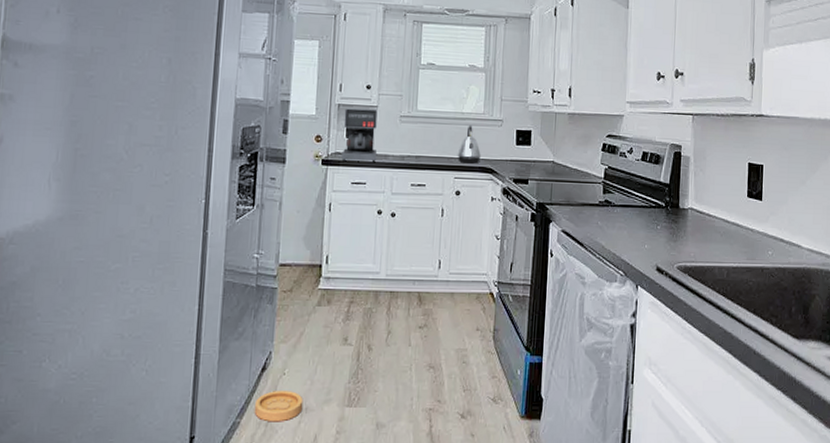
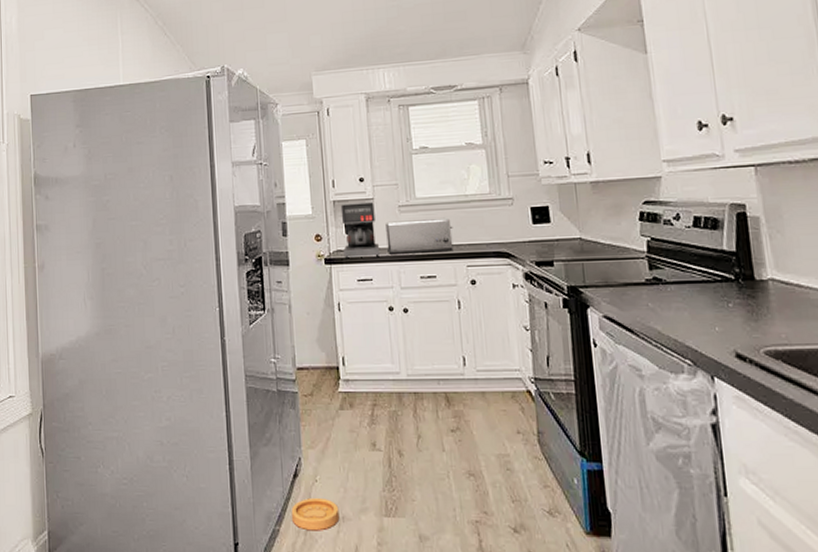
toaster: none [384,129,447,163] -> present [384,217,454,256]
kettle: present [457,124,482,164] -> none [466,207,495,249]

